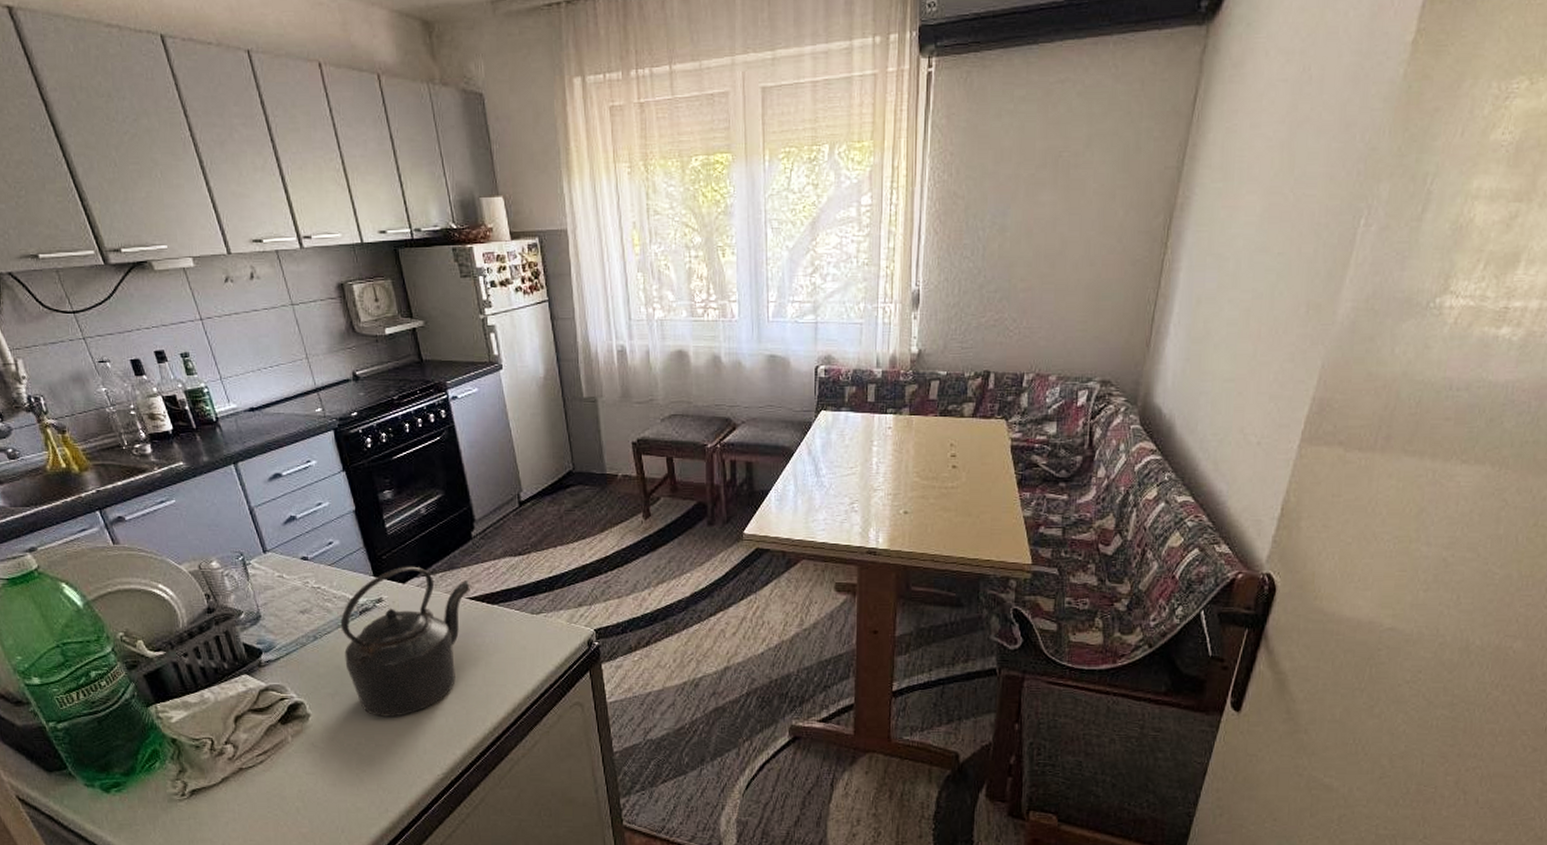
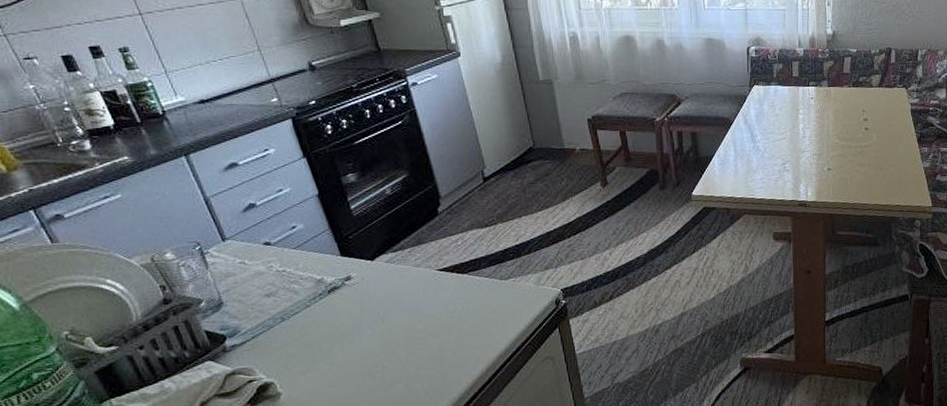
kettle: present [340,566,470,717] -> none [308,243,440,388]

